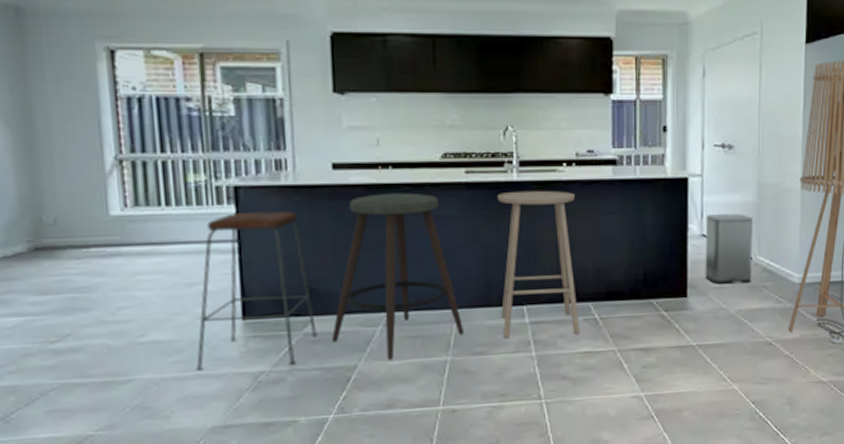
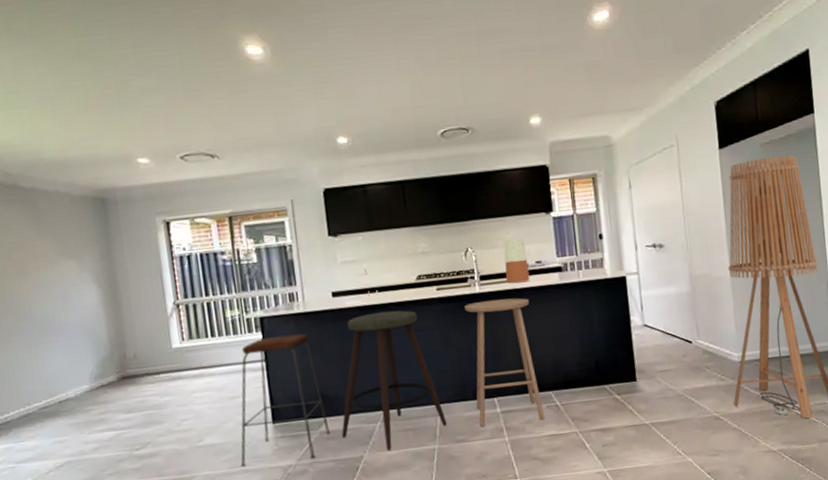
vase: none [550,121,579,174] -> present [504,238,530,284]
pedal bin: present [705,213,753,285] -> none [646,303,694,368]

